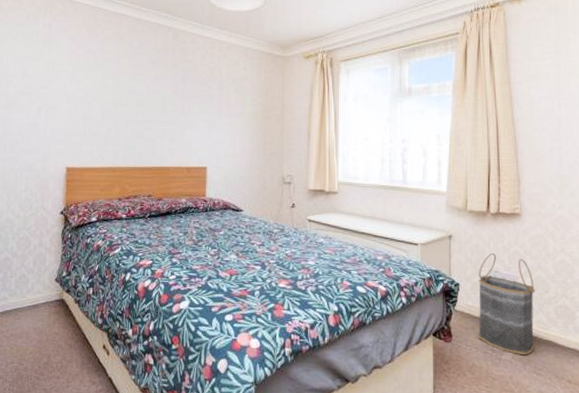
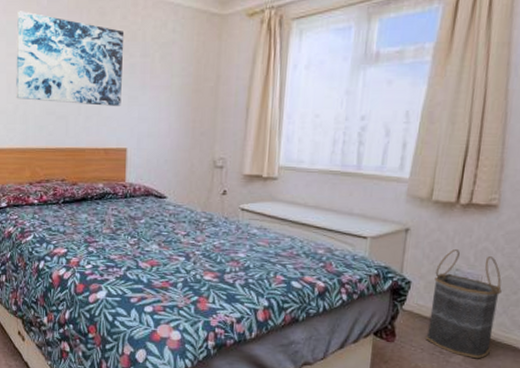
wall art: none [109,50,204,130] -> present [16,11,125,106]

